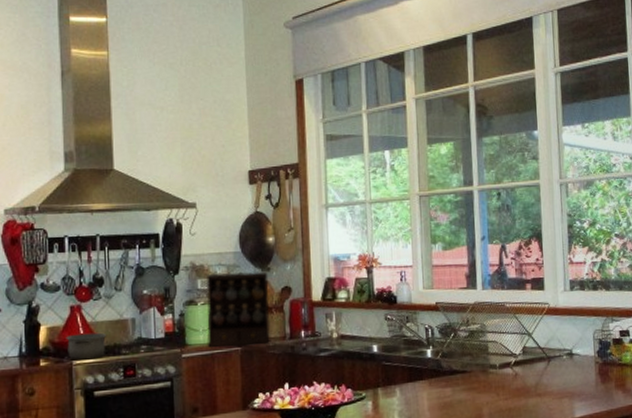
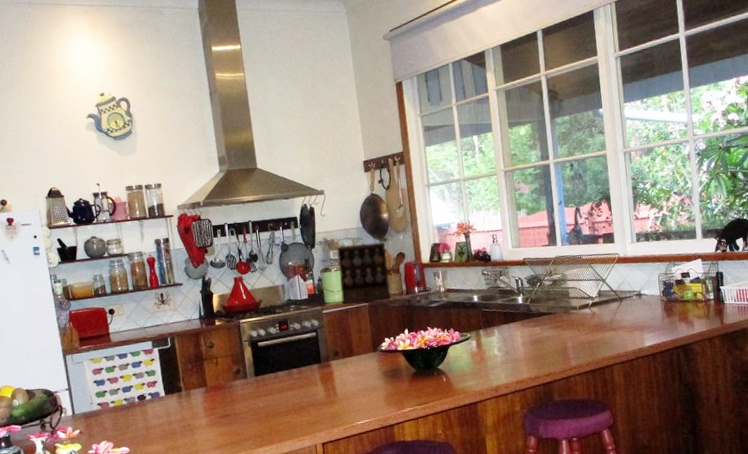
cooking pot: present [66,332,107,361] -> none [233,297,264,320]

